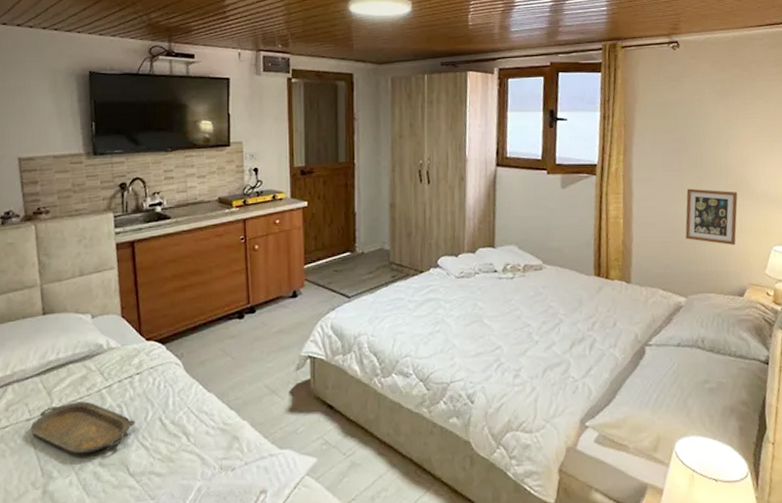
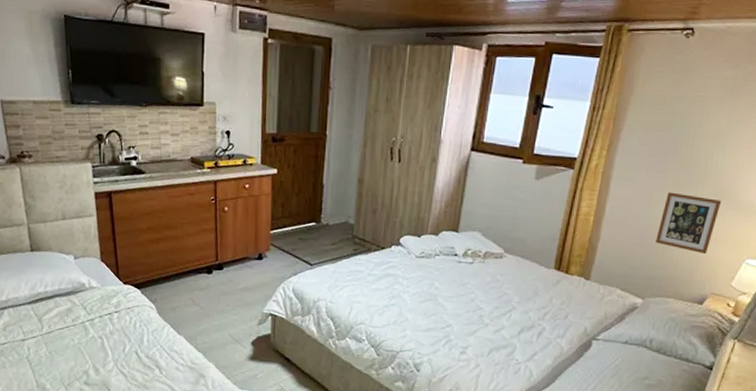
serving tray: present [30,401,136,454] -> none [25,329,115,374]

